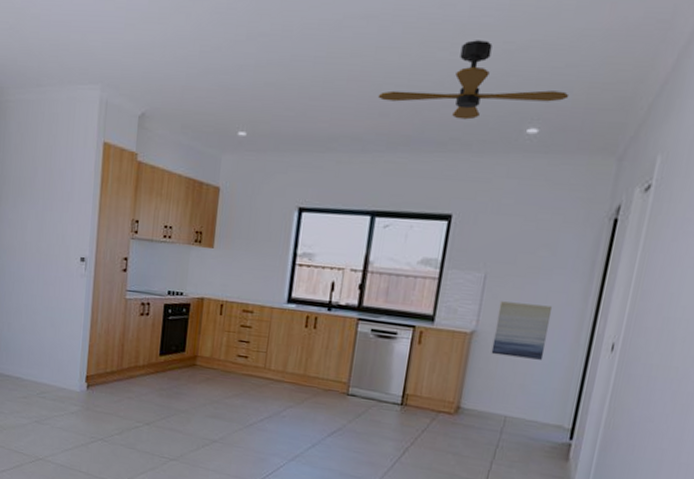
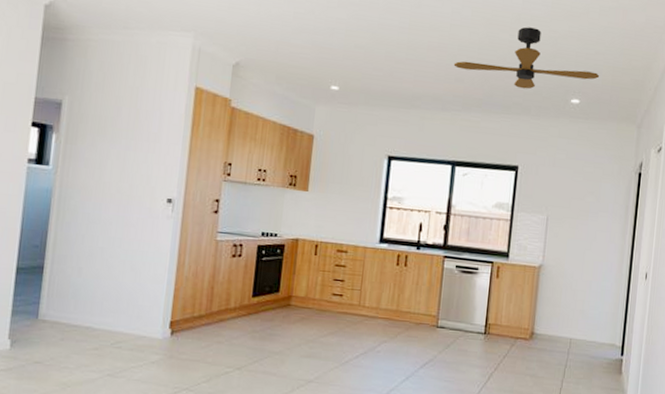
wall art: present [491,301,553,360] -> none [556,239,600,289]

